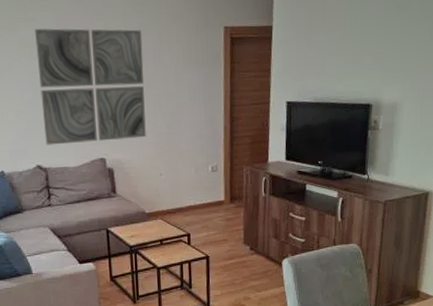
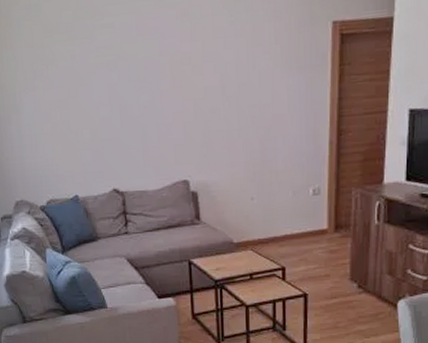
wall art: present [35,28,146,145] -> none [113,30,236,167]

